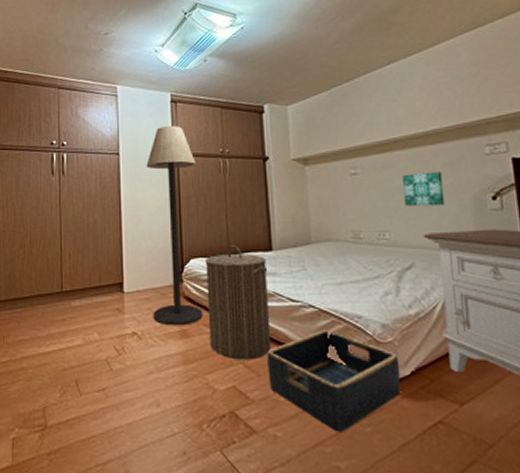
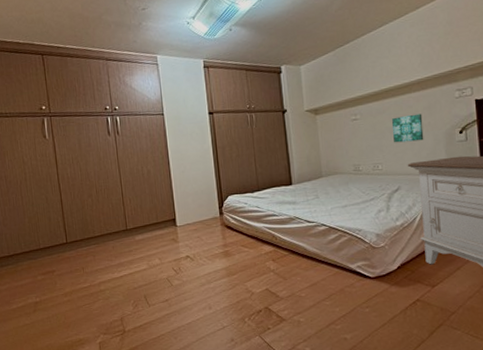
floor lamp: present [146,125,203,326] -> none [187,87,241,249]
laundry hamper: present [205,245,272,360] -> none [239,182,294,270]
basket: present [267,330,401,432] -> none [291,242,390,314]

